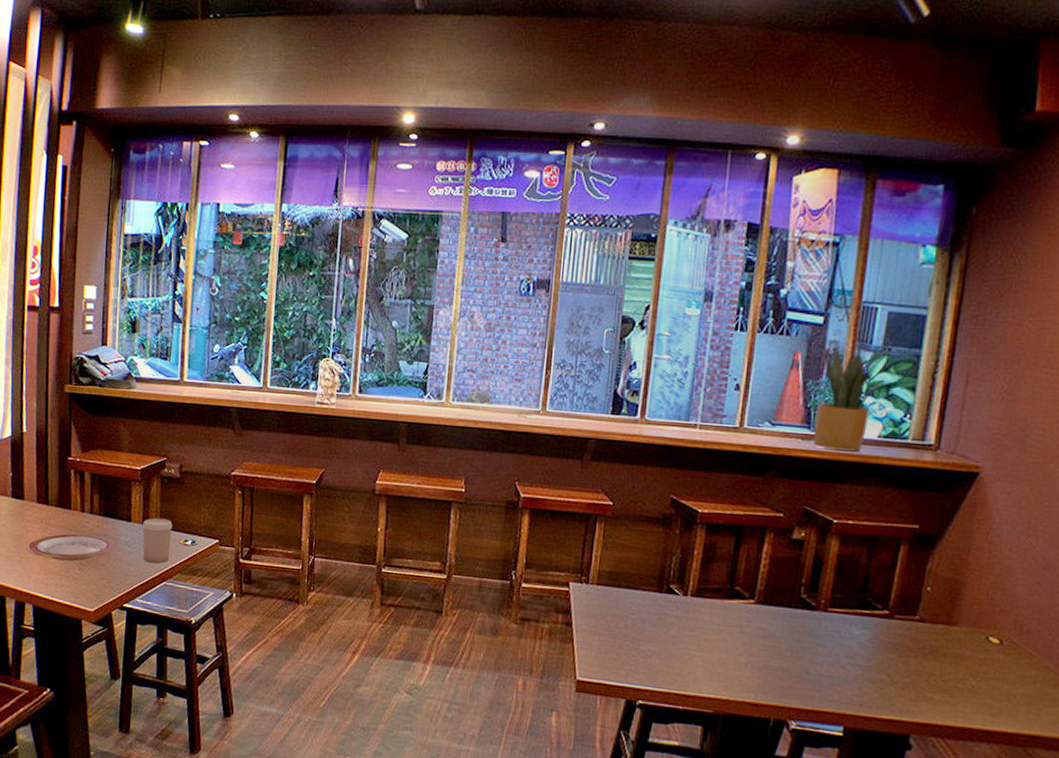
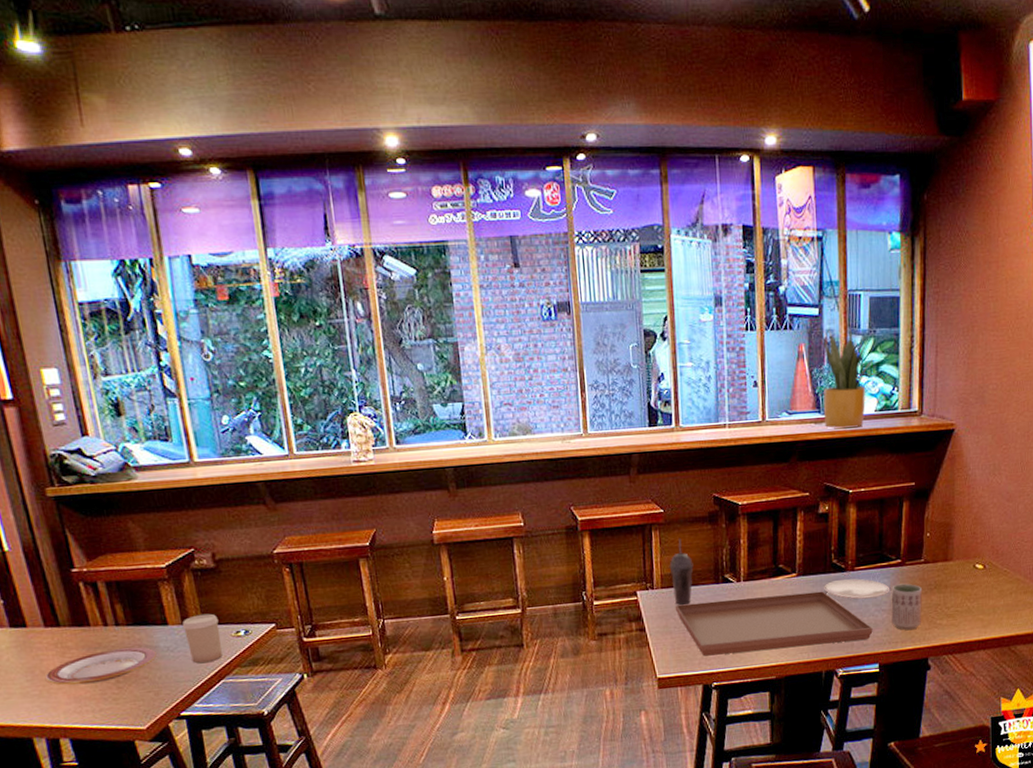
serving tray: none [608,606,842,695] -> present [675,591,873,656]
beverage cup: none [609,535,637,608] -> present [669,538,694,605]
plate: none [786,618,869,649] -> present [824,578,889,600]
cup: none [867,638,913,697] -> present [891,583,923,630]

